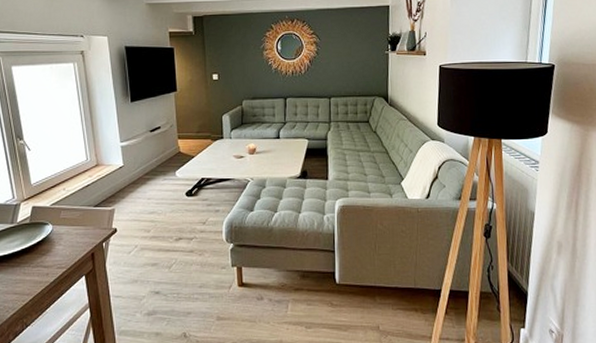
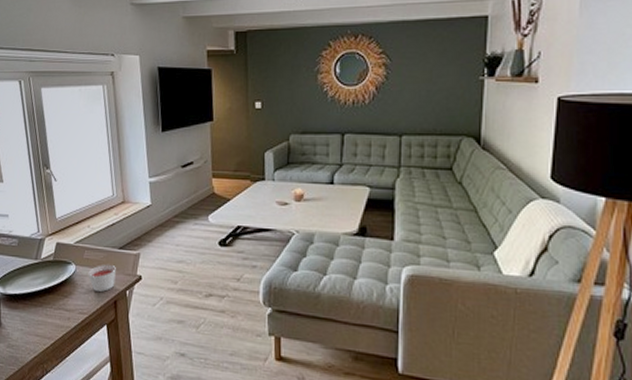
candle: none [65,221,92,246] -> present [88,264,116,292]

